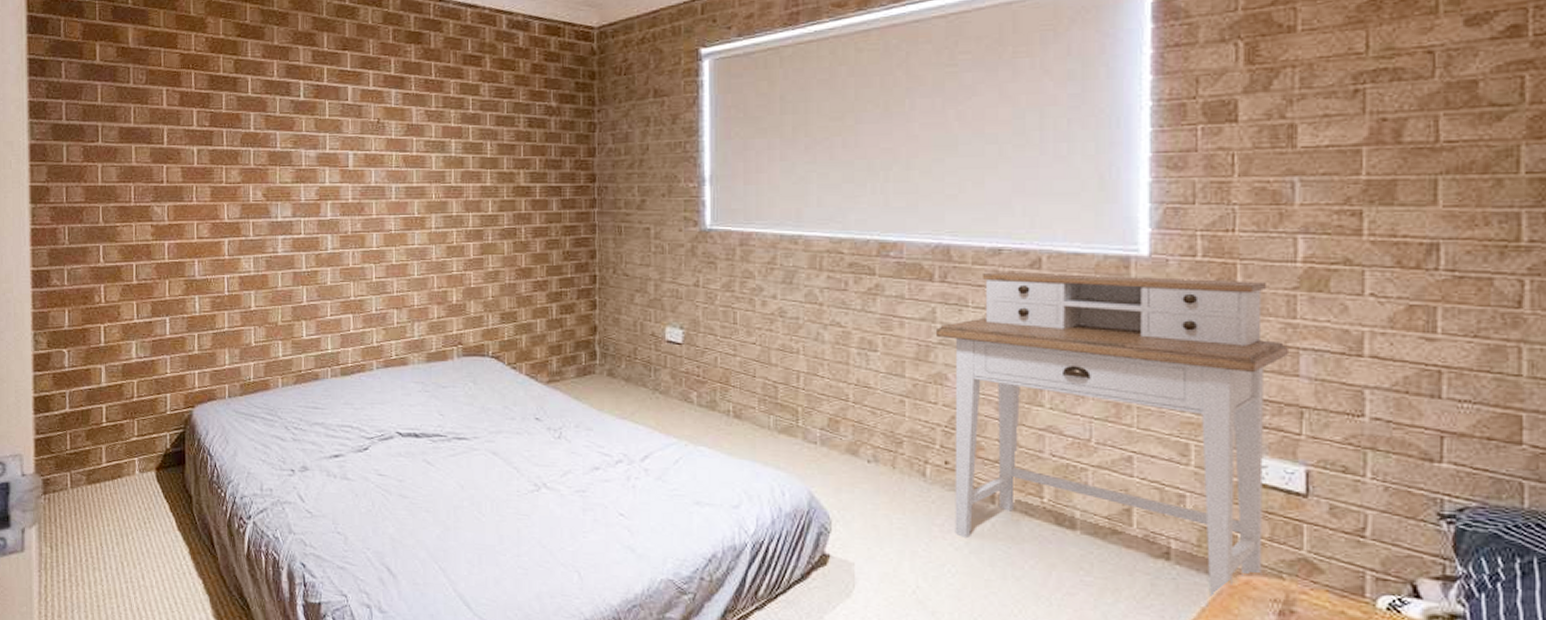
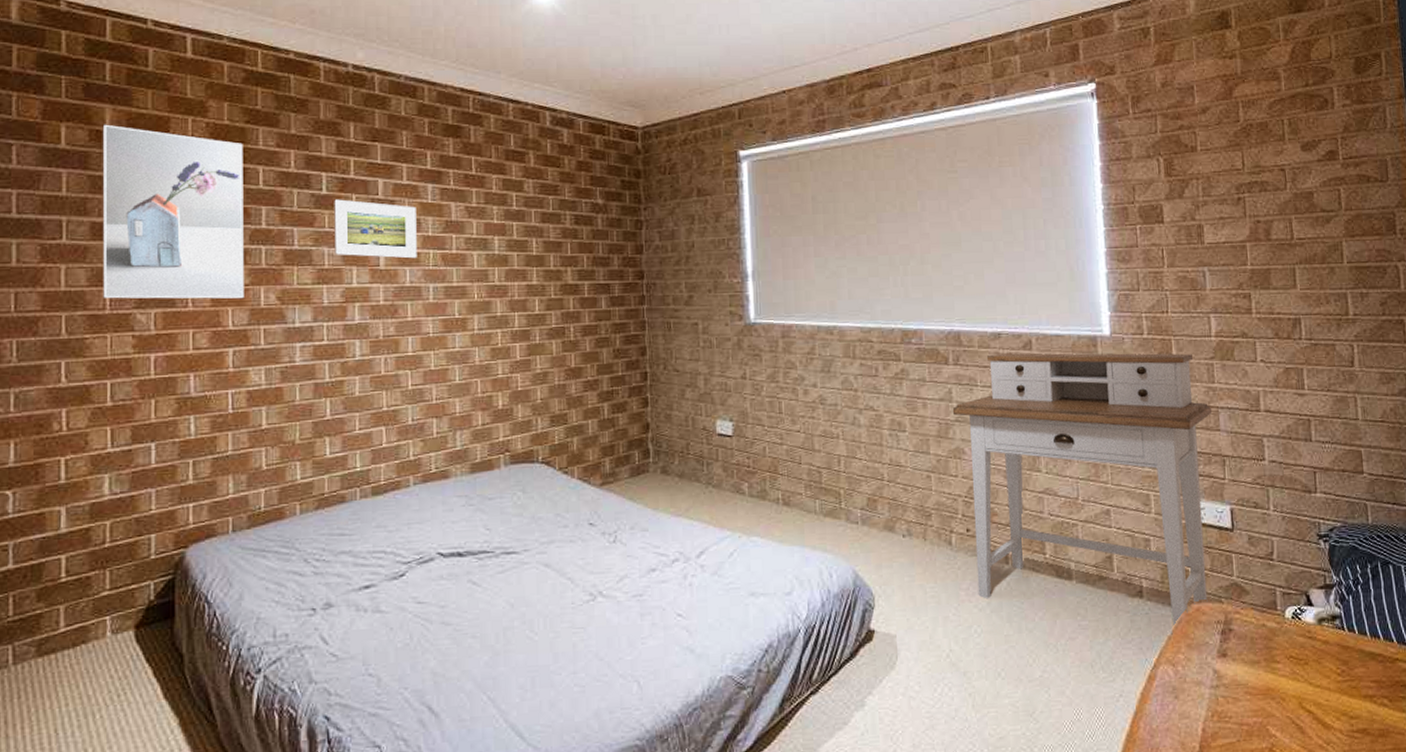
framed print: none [126,42,237,195] -> present [102,124,244,299]
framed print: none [310,105,381,160] -> present [334,199,417,259]

